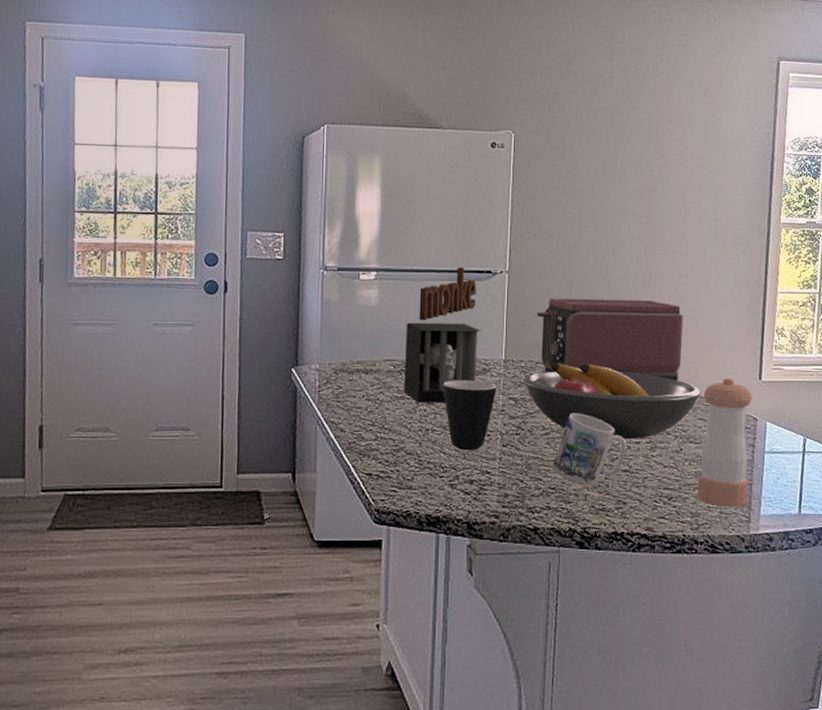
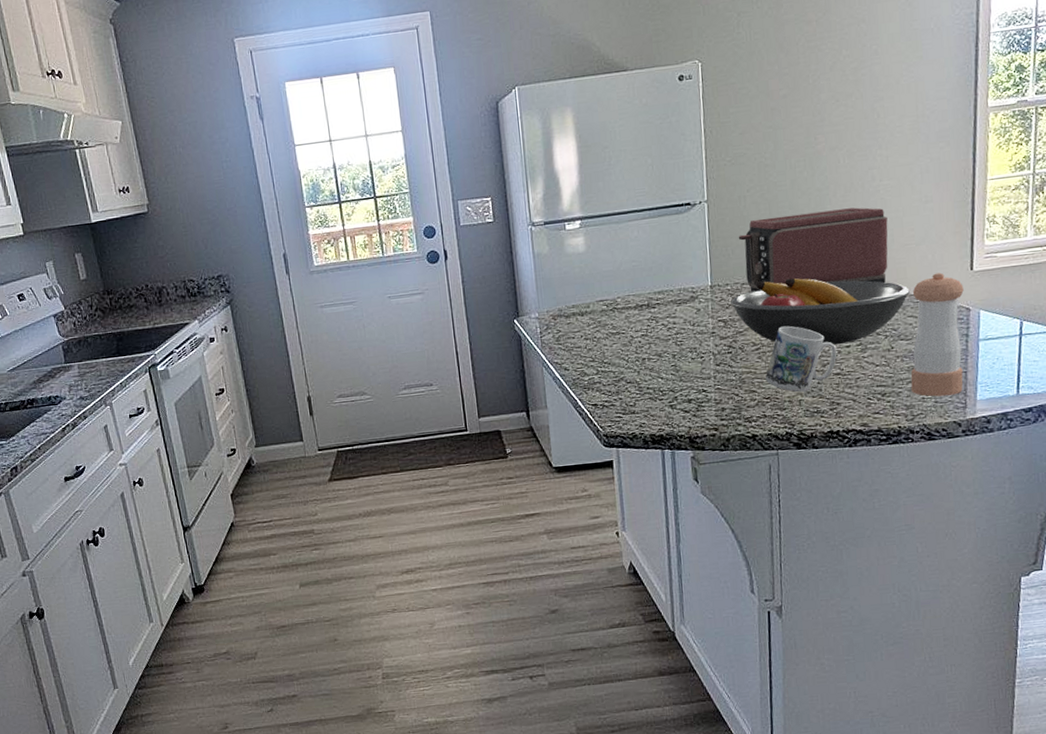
knife block: present [404,267,481,404] -> none [614,203,686,336]
mug: present [443,380,496,451] -> none [654,308,706,374]

